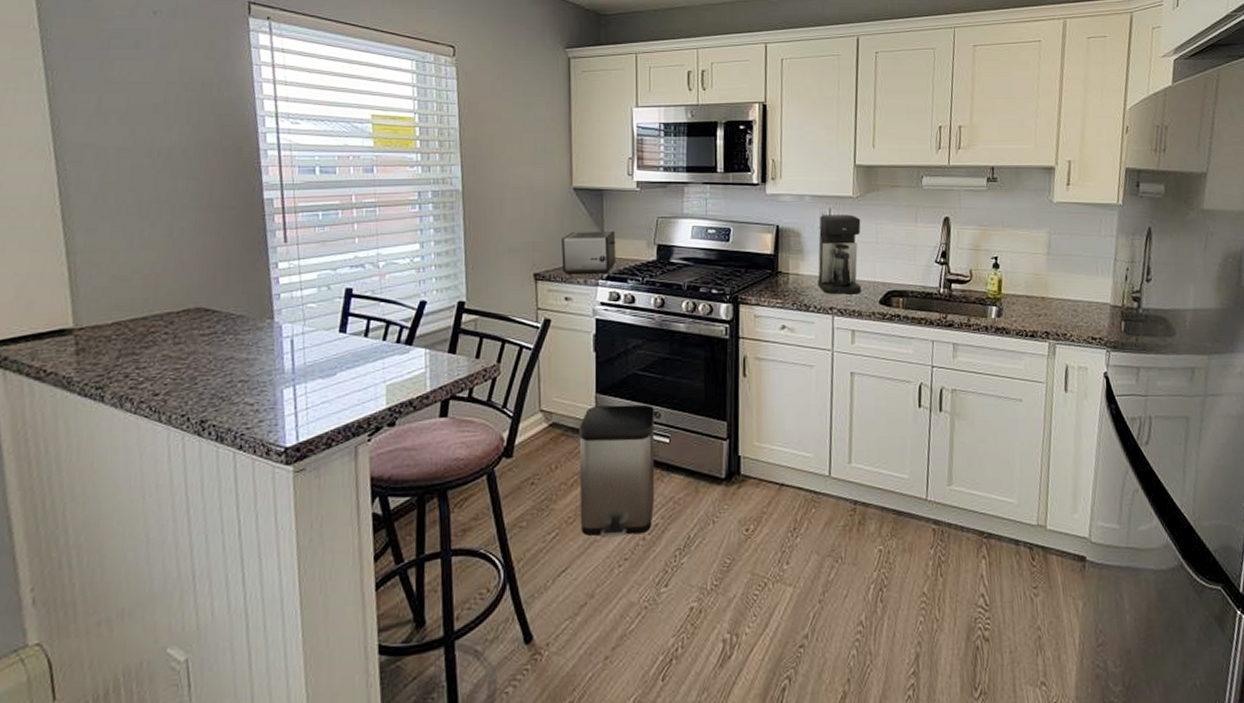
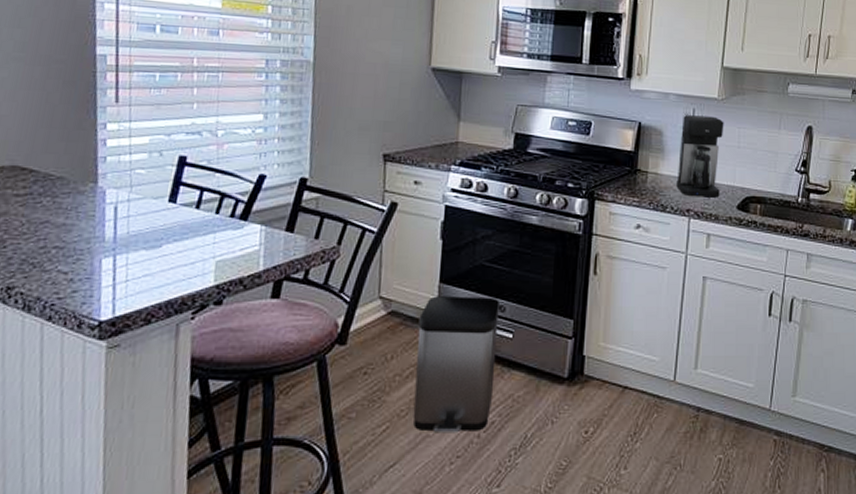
toaster: present [560,231,616,274] -> none [413,113,473,159]

